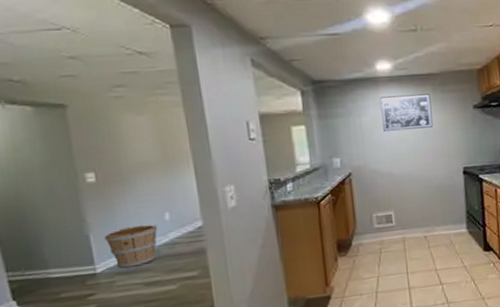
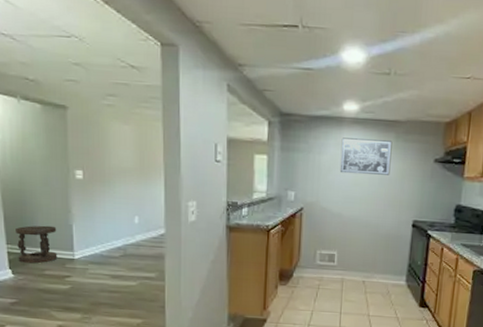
stool: none [16,240,75,290] -> present [15,225,58,264]
wooden bucket: present [104,224,158,269] -> none [84,223,128,260]

